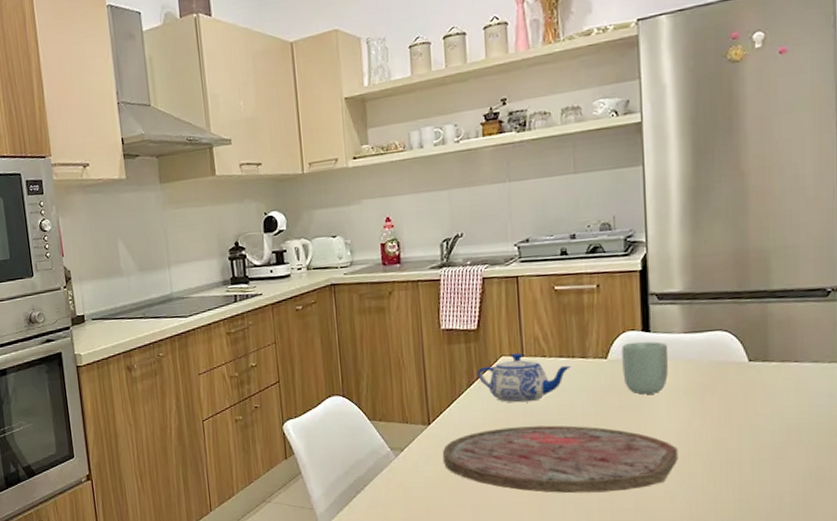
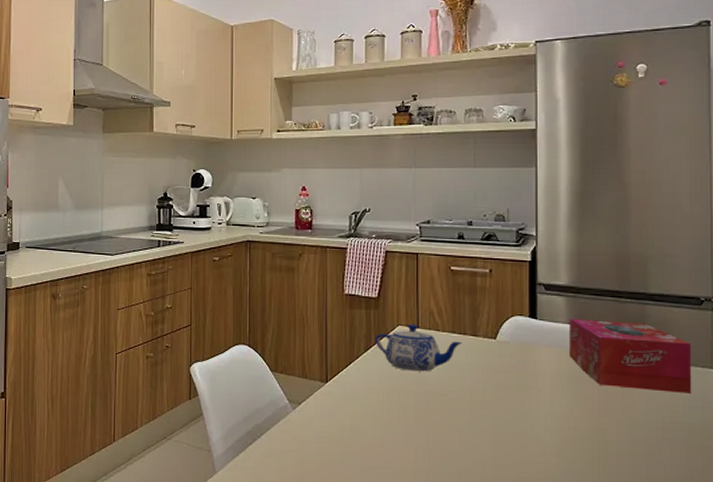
cutting board: present [442,425,679,494] -> none [337,393,559,469]
cup: present [622,341,668,395] -> none [510,326,552,378]
tissue box: none [685,323,818,395] -> present [569,319,692,394]

